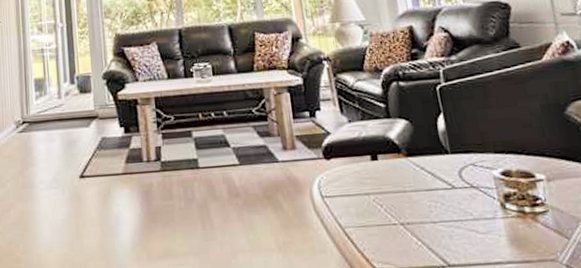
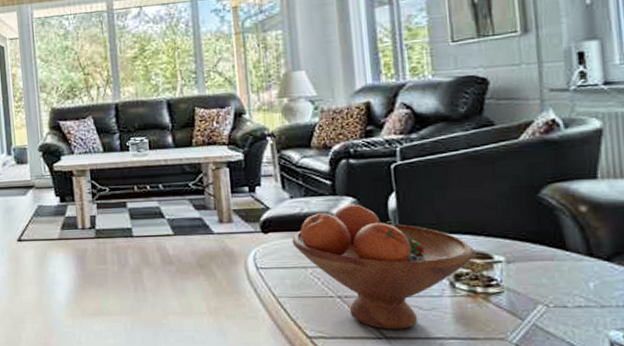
fruit bowl: none [353,126,519,257] -> present [292,204,475,330]

